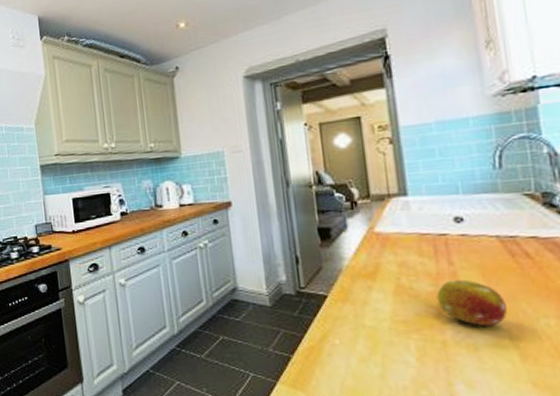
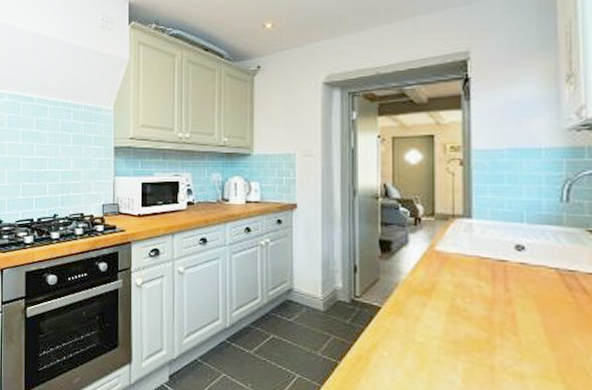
fruit: present [436,279,507,326] -> none [489,306,558,356]

